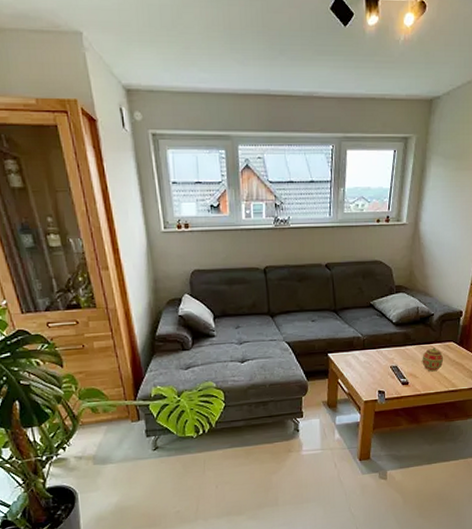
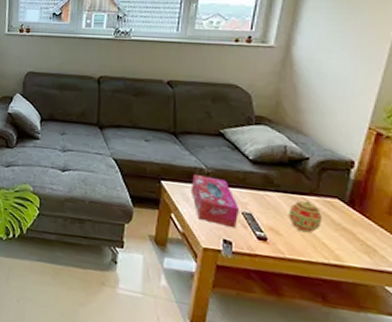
tissue box: none [352,342,388,381] -> present [192,175,239,229]

